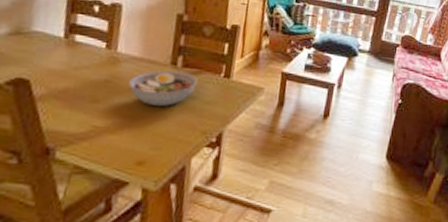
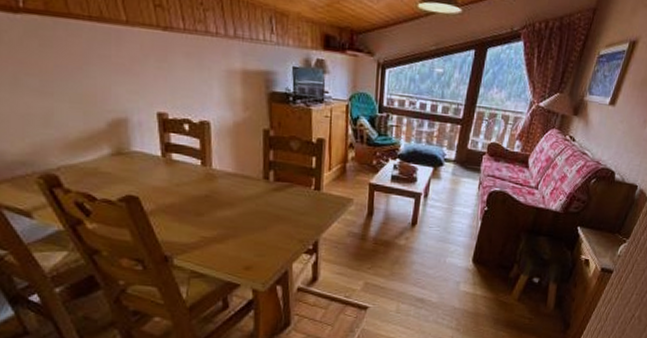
bowl: present [129,70,199,107] -> none [227,184,291,219]

